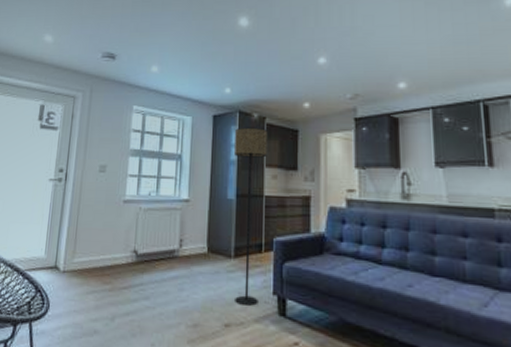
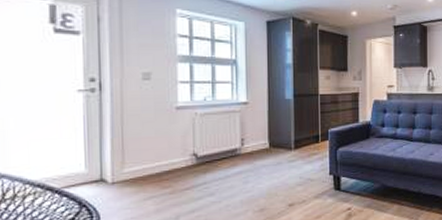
floor lamp: present [235,127,268,306] -> none [290,33,321,187]

